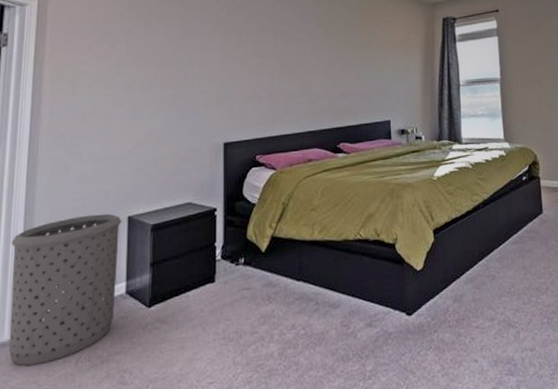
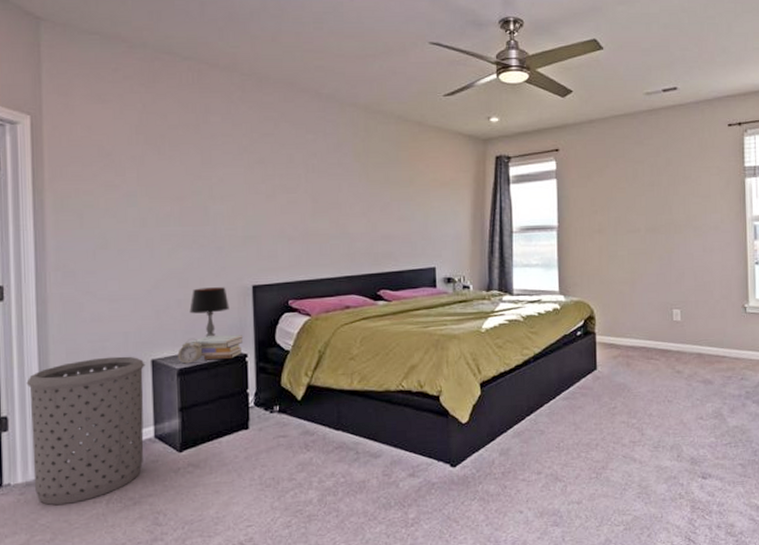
alarm clock: none [152,194,176,220] -> present [177,338,203,364]
books: none [164,190,214,216] -> present [189,335,244,360]
table lamp: none [166,145,202,193] -> present [189,287,229,337]

